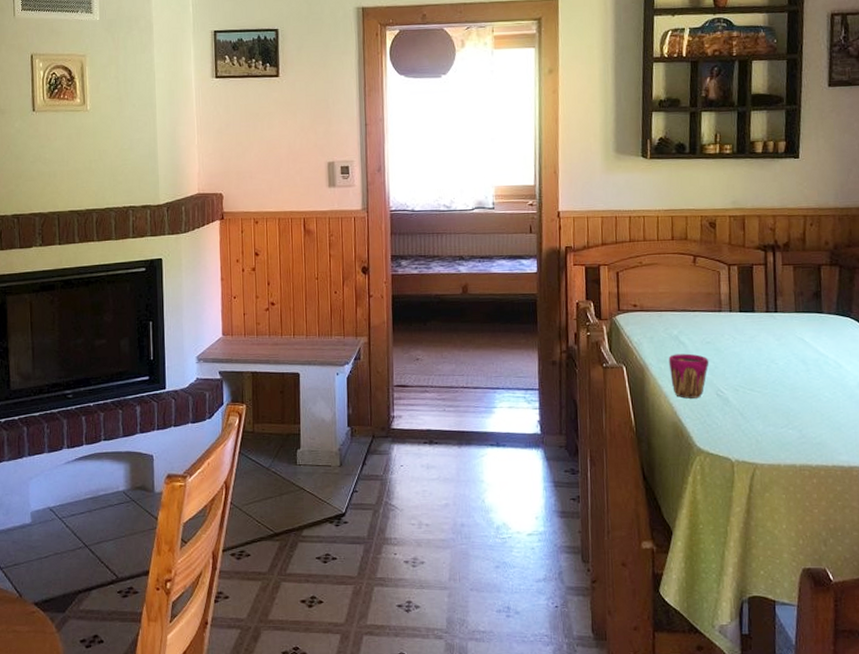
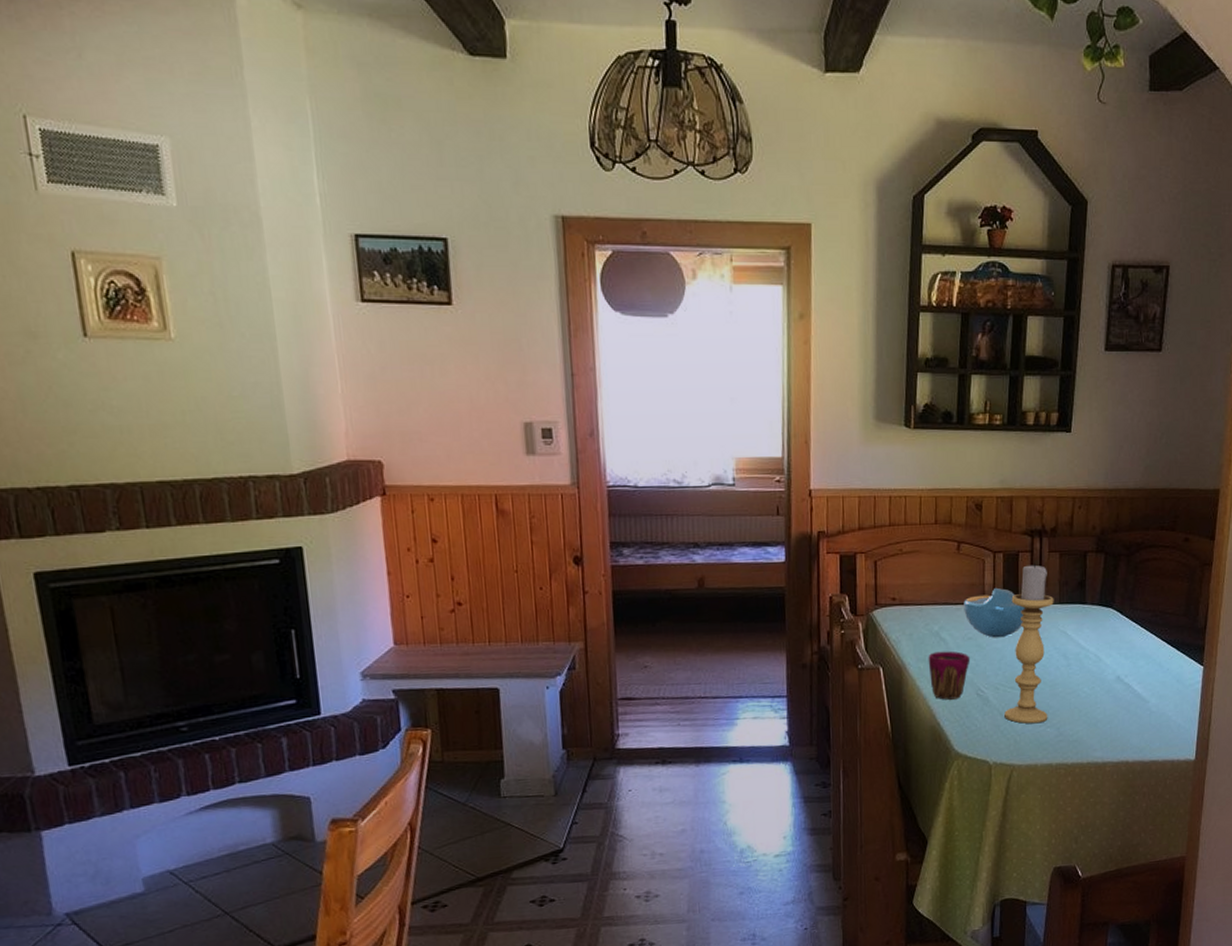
bowl: none [701,296,762,343] -> present [964,587,1026,638]
candle holder: none [745,275,790,425] -> present [1004,563,1054,724]

